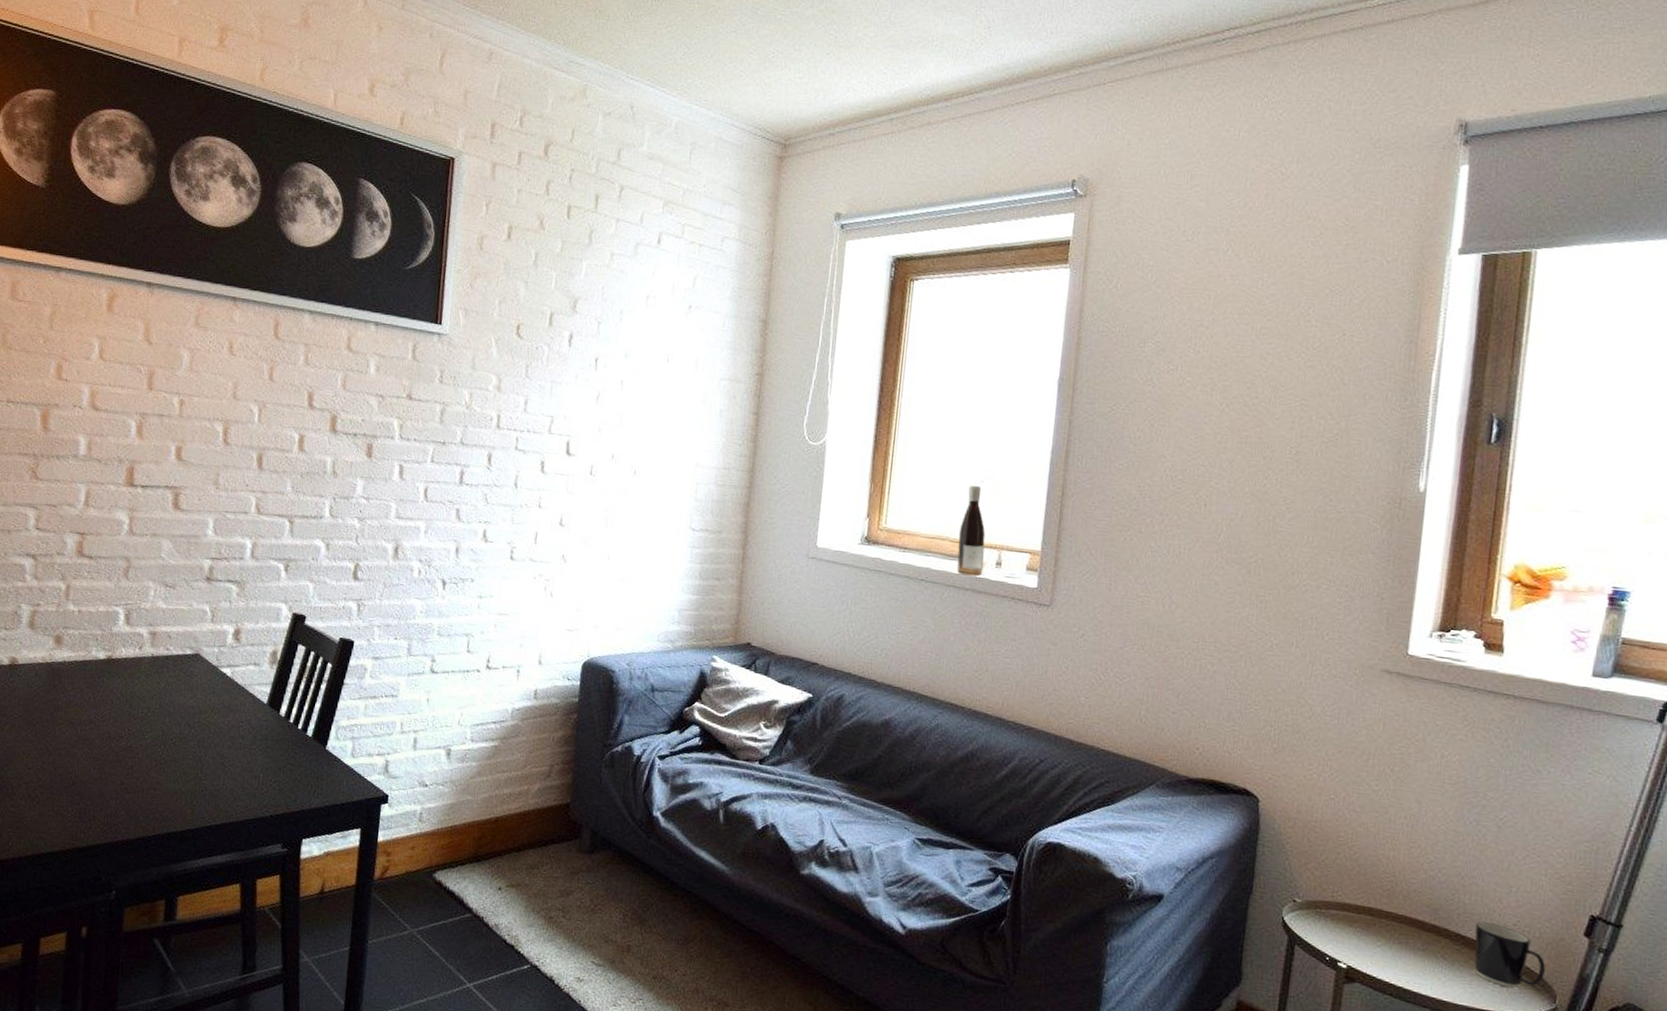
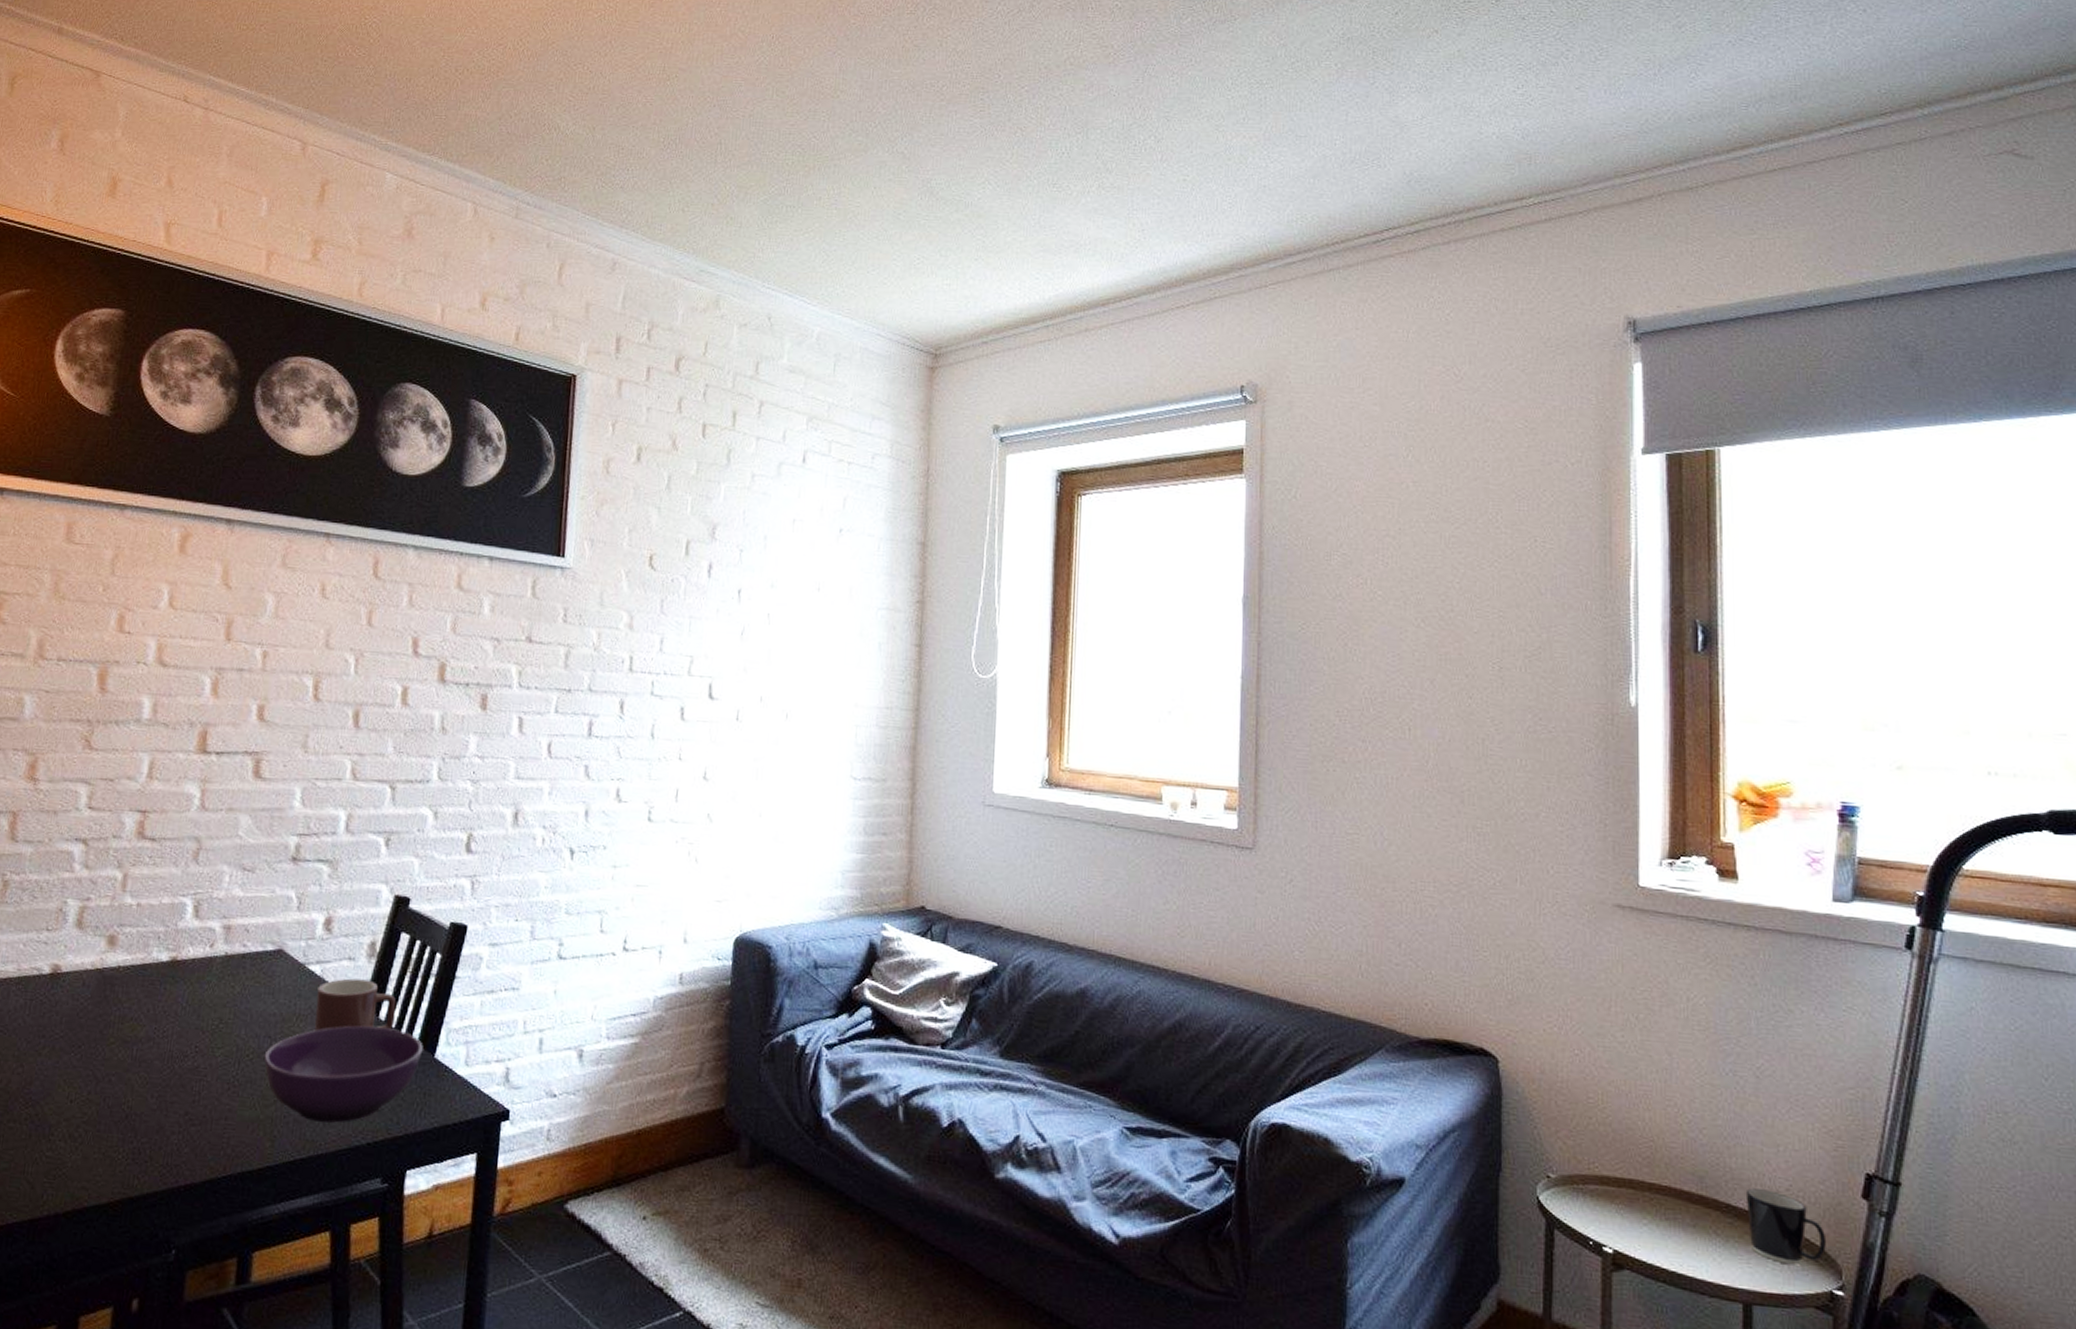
bowl: none [184,719,317,798] -> present [264,1025,423,1123]
mug: none [226,680,294,725] -> present [314,978,397,1031]
bottle: present [956,485,986,577] -> none [1148,716,1178,820]

